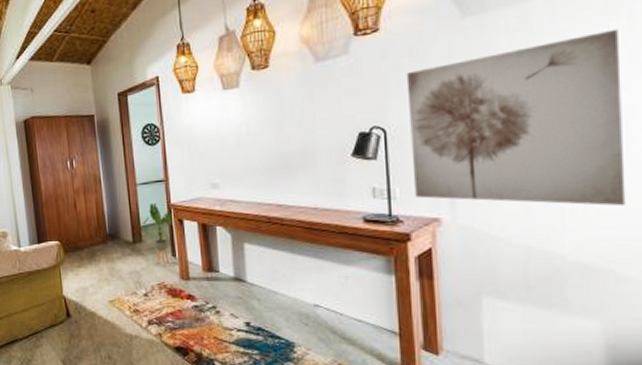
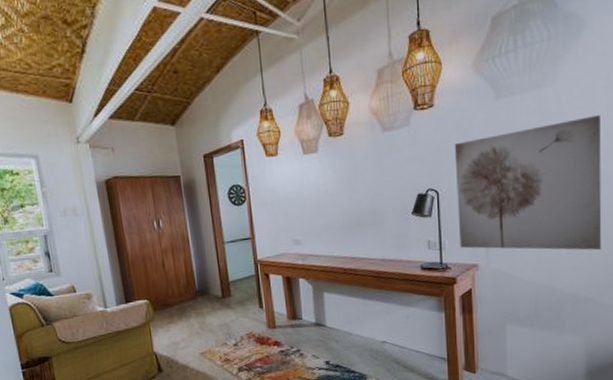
house plant: present [143,202,176,267] -> none [231,259,262,318]

